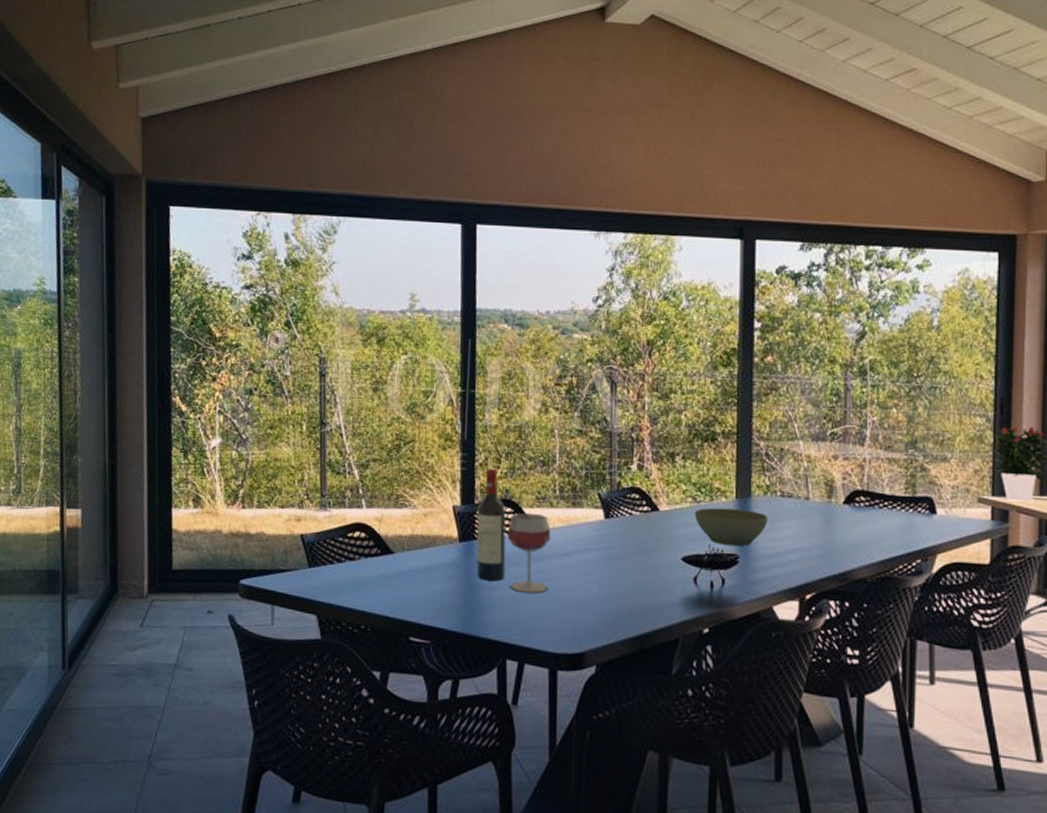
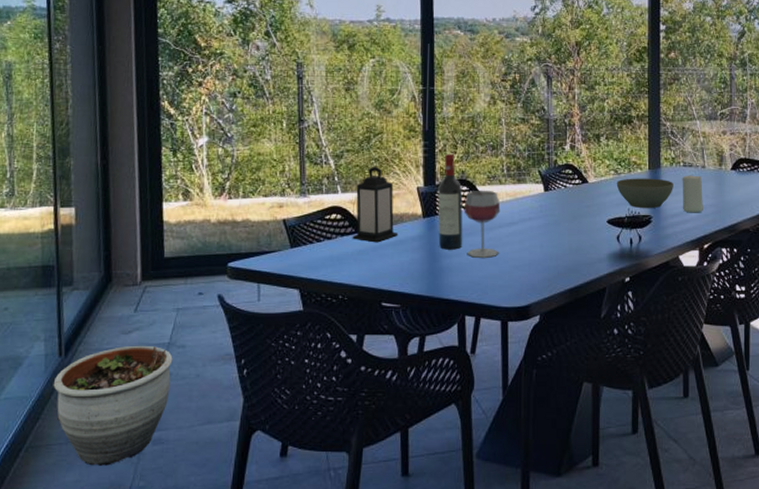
planter pot: none [56,663,180,793] -> present [53,345,173,466]
lantern: none [377,478,430,568] -> present [352,166,399,243]
candle: none [778,507,806,555] -> present [682,175,703,213]

